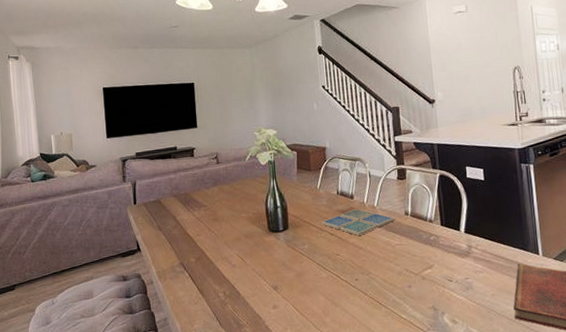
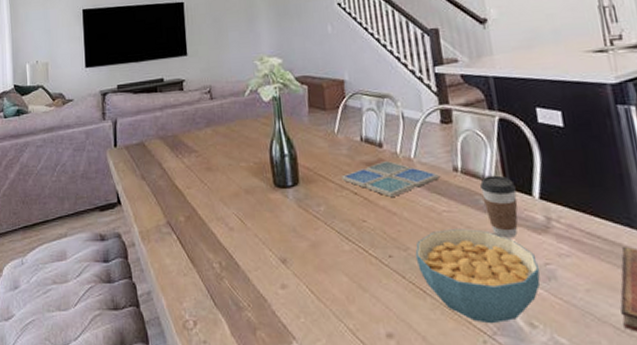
cereal bowl: none [375,256,462,323] -> present [415,228,541,324]
coffee cup: none [424,217,450,262] -> present [480,175,518,238]

